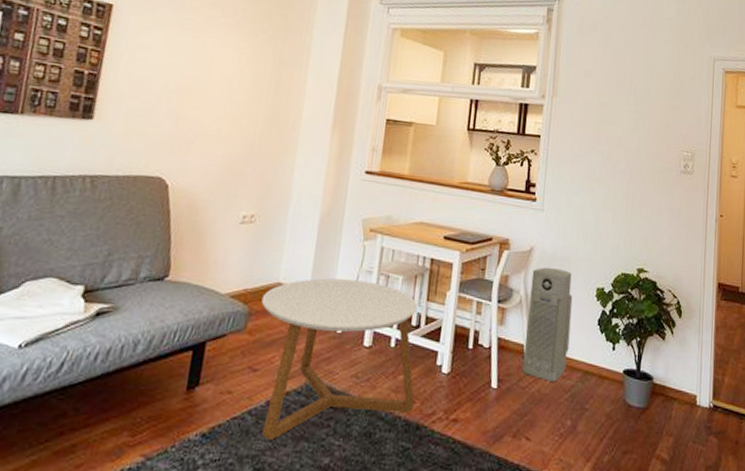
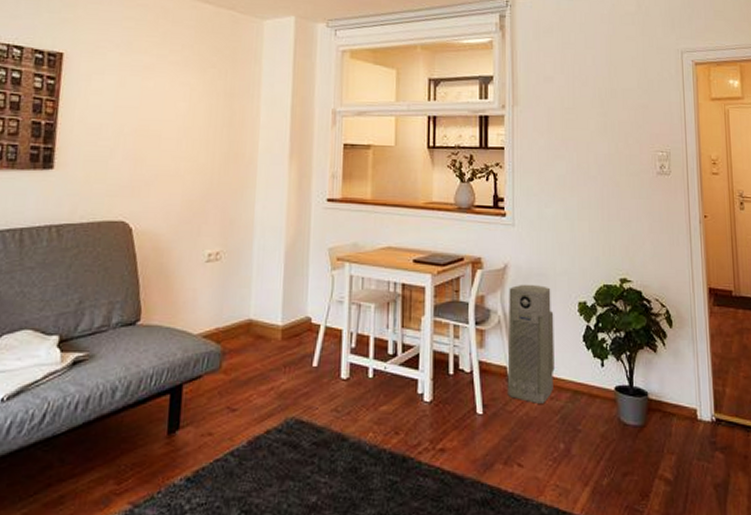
coffee table: present [261,278,418,440] -> none [234,311,398,480]

